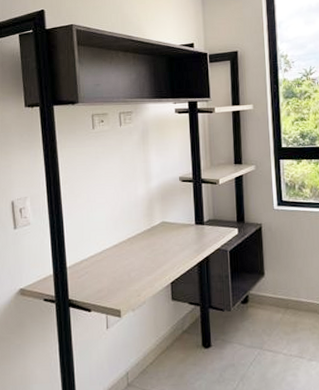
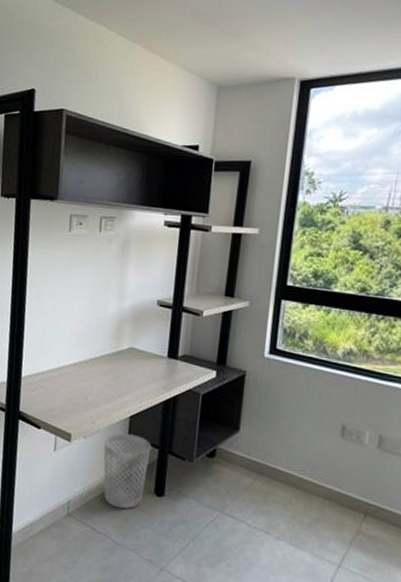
wastebasket: none [151,298,194,368] -> present [103,433,152,509]

